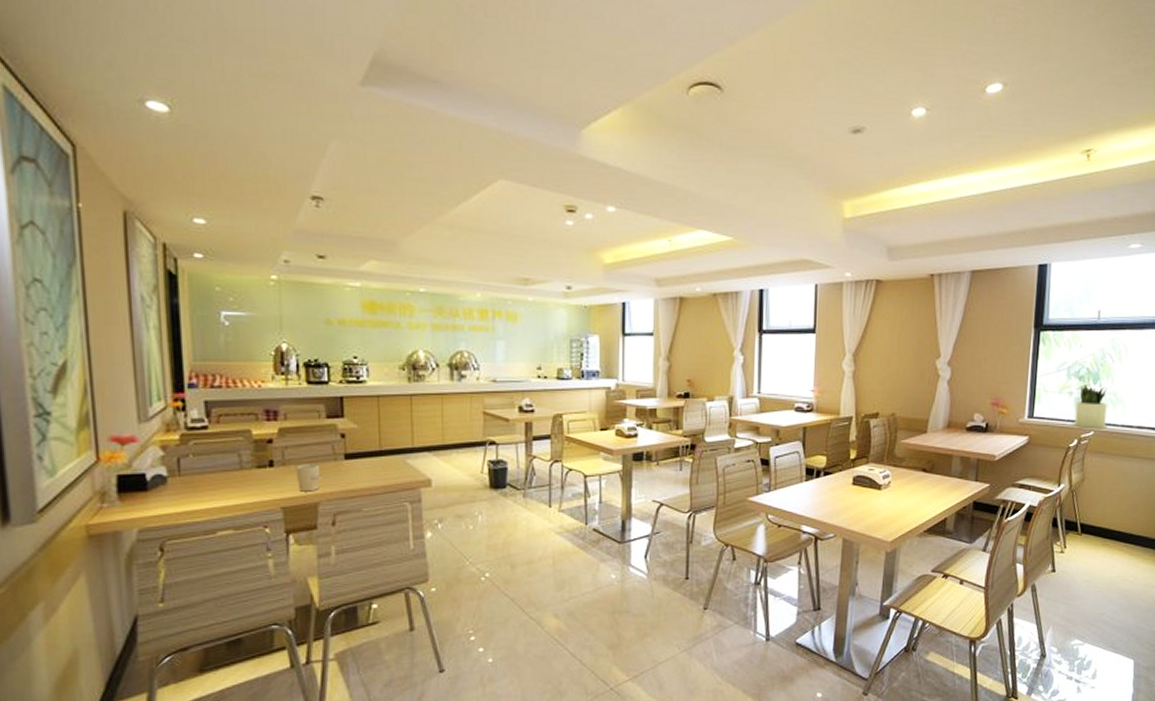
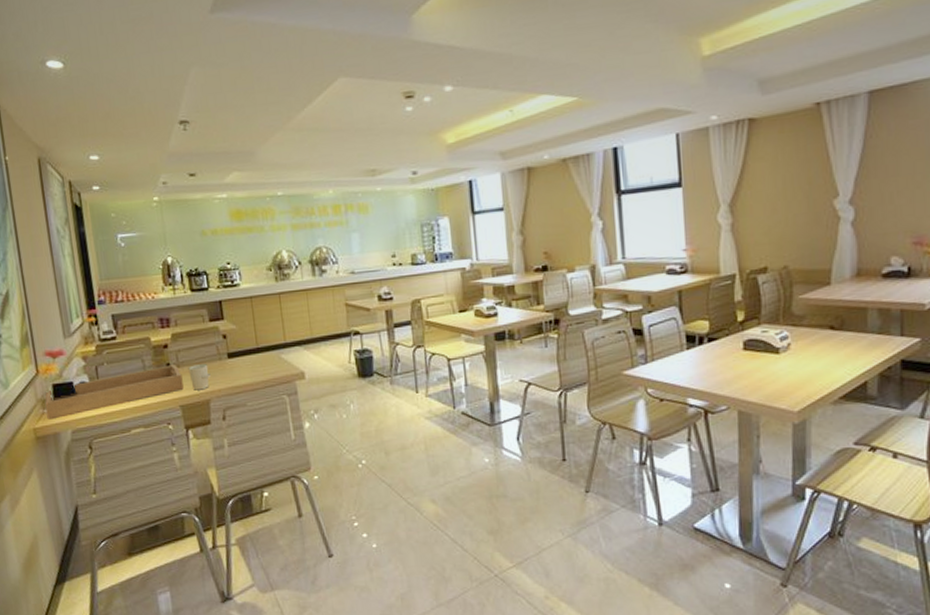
serving tray: none [105,461,288,516] -> present [45,363,184,420]

